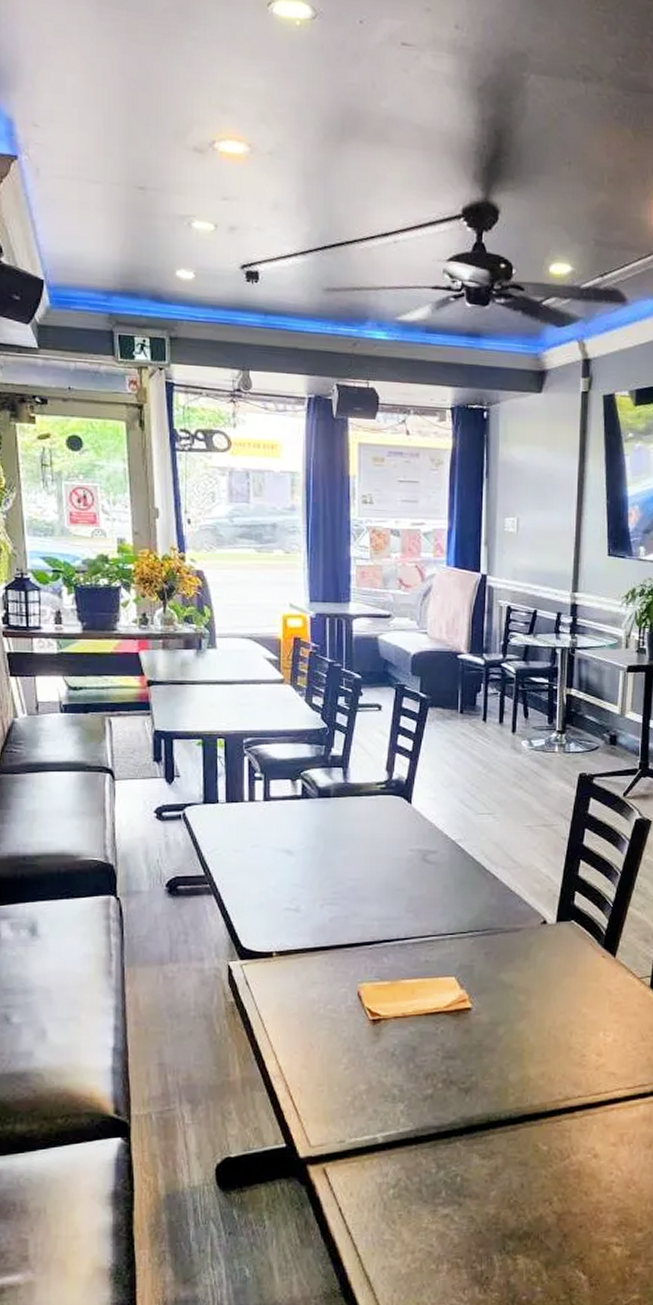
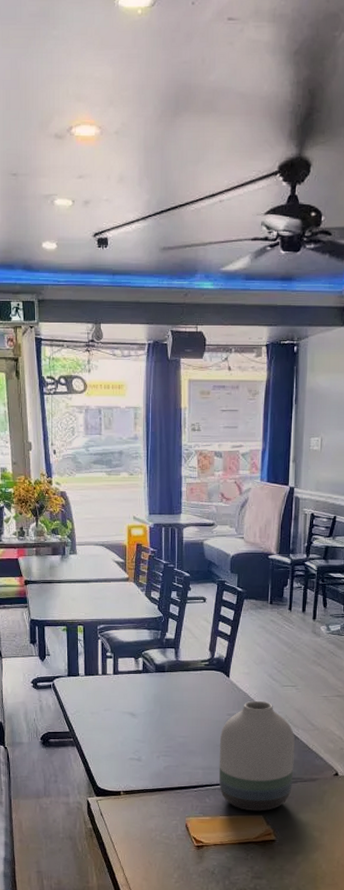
vase: none [399,832,493,972] -> present [218,700,295,812]

